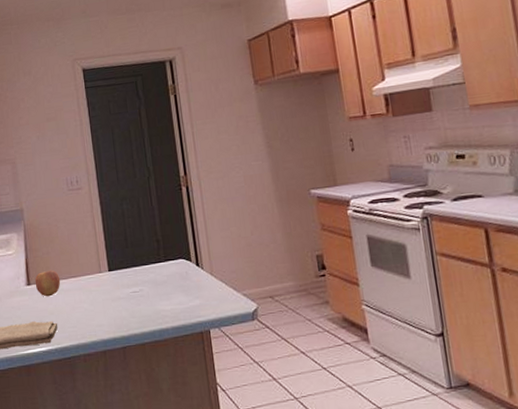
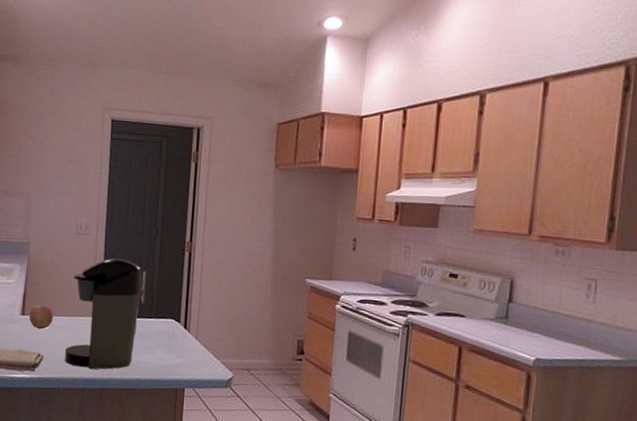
coffee maker: none [73,206,151,329] -> present [64,257,147,370]

